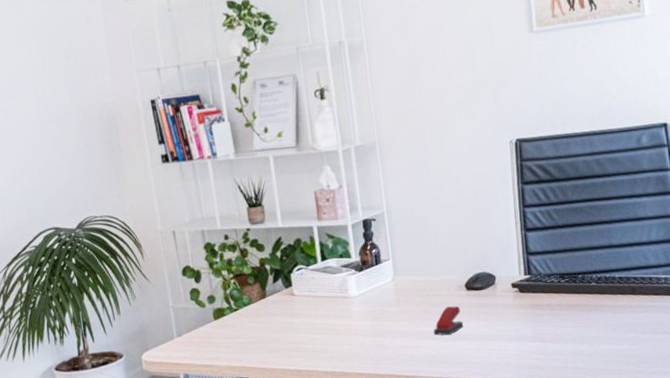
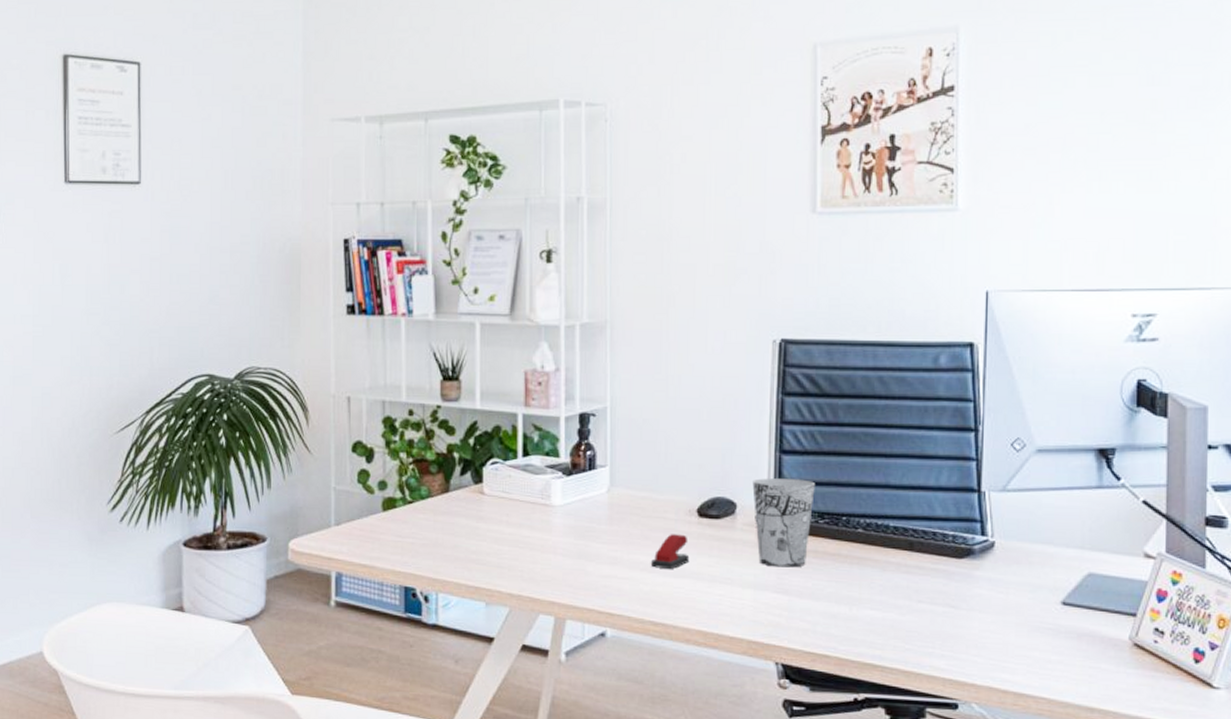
cup: none [506,249,556,322] -> present [752,478,815,568]

